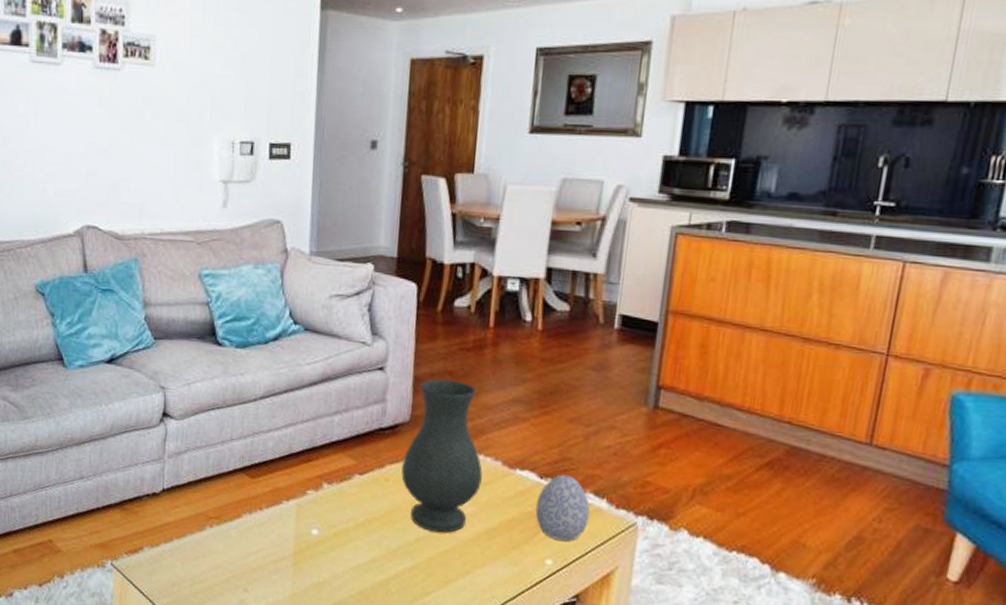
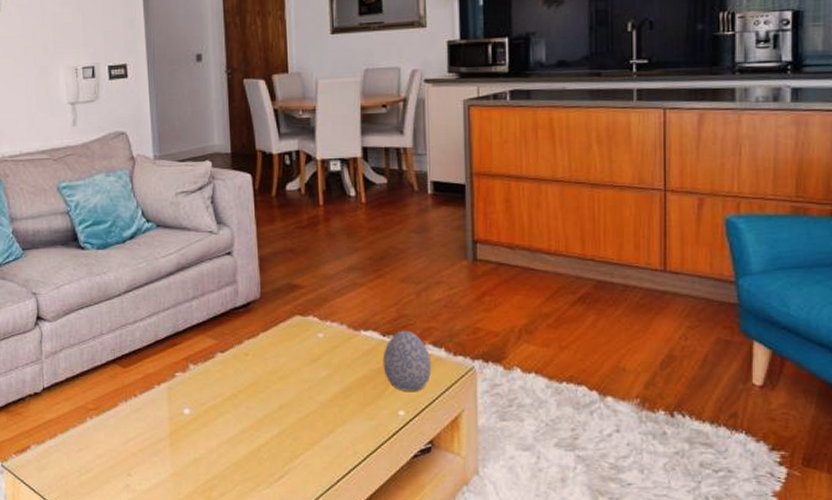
vase: present [401,379,483,533] -> none [258,257,331,398]

